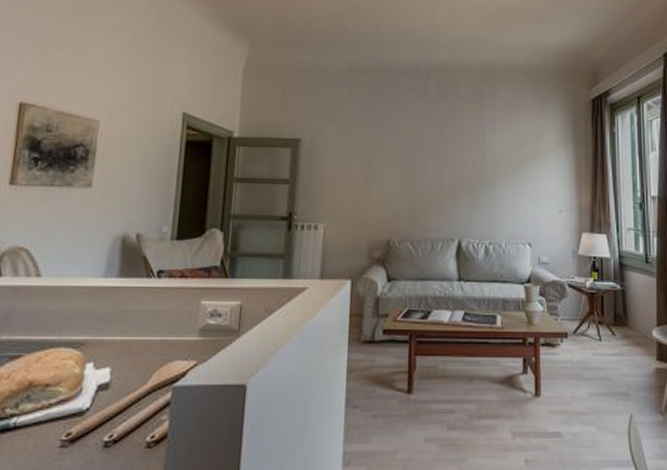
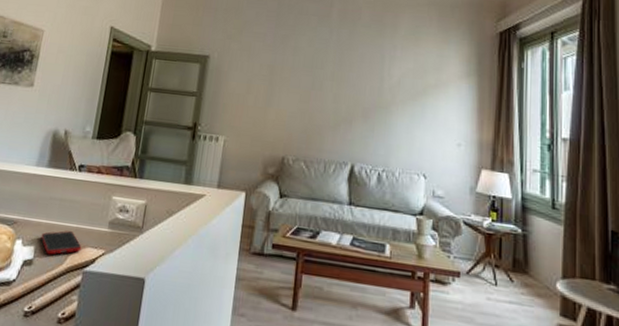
cell phone: none [117,346,169,375] -> present [41,230,82,255]

